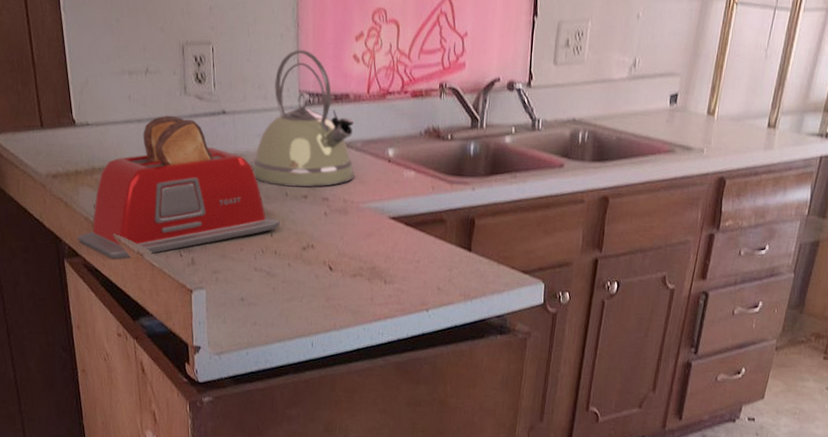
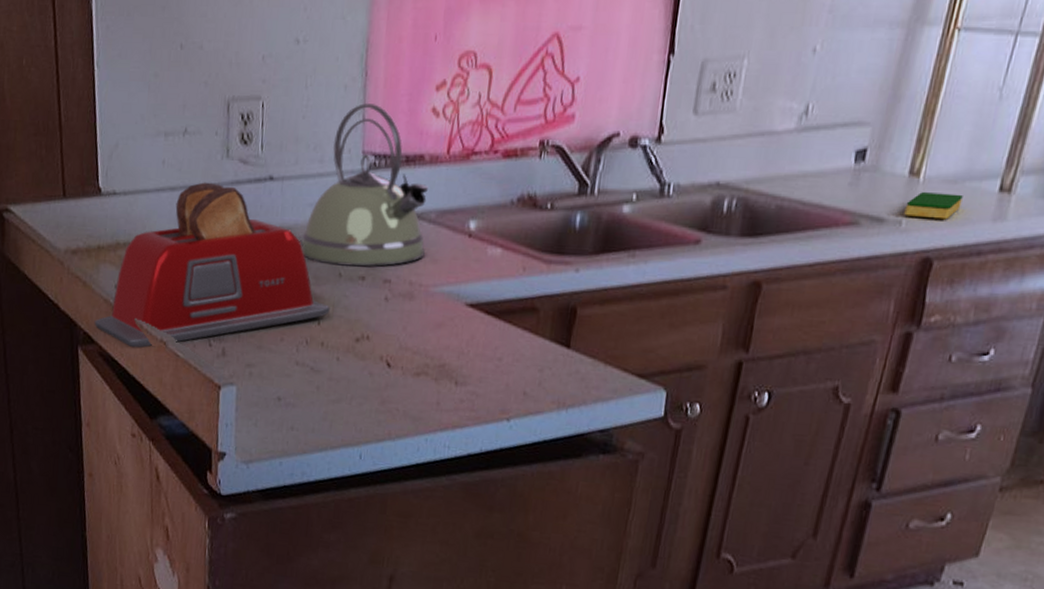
dish sponge: none [705,128,744,148] -> present [904,192,963,220]

